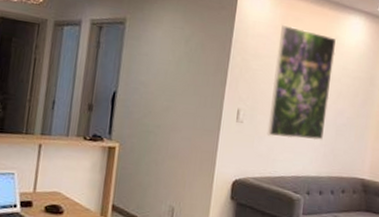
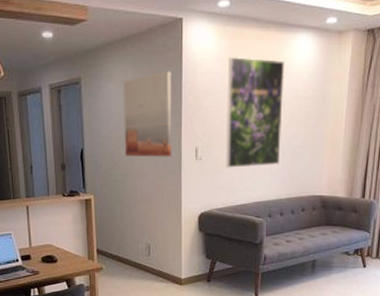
wall art: none [161,27,223,115] -> present [123,71,172,157]

